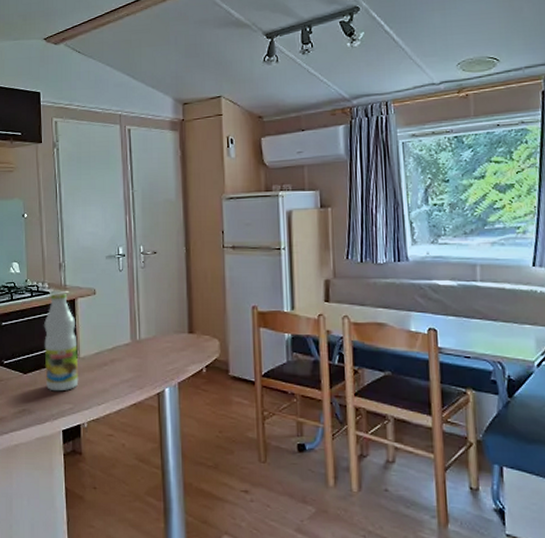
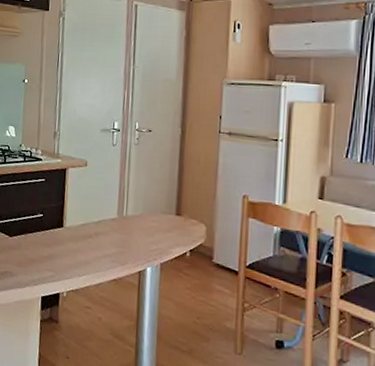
bottle: present [44,293,79,392] -> none [30,160,65,258]

